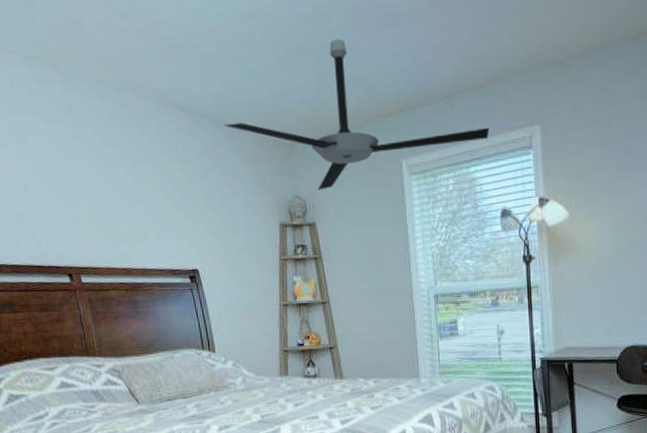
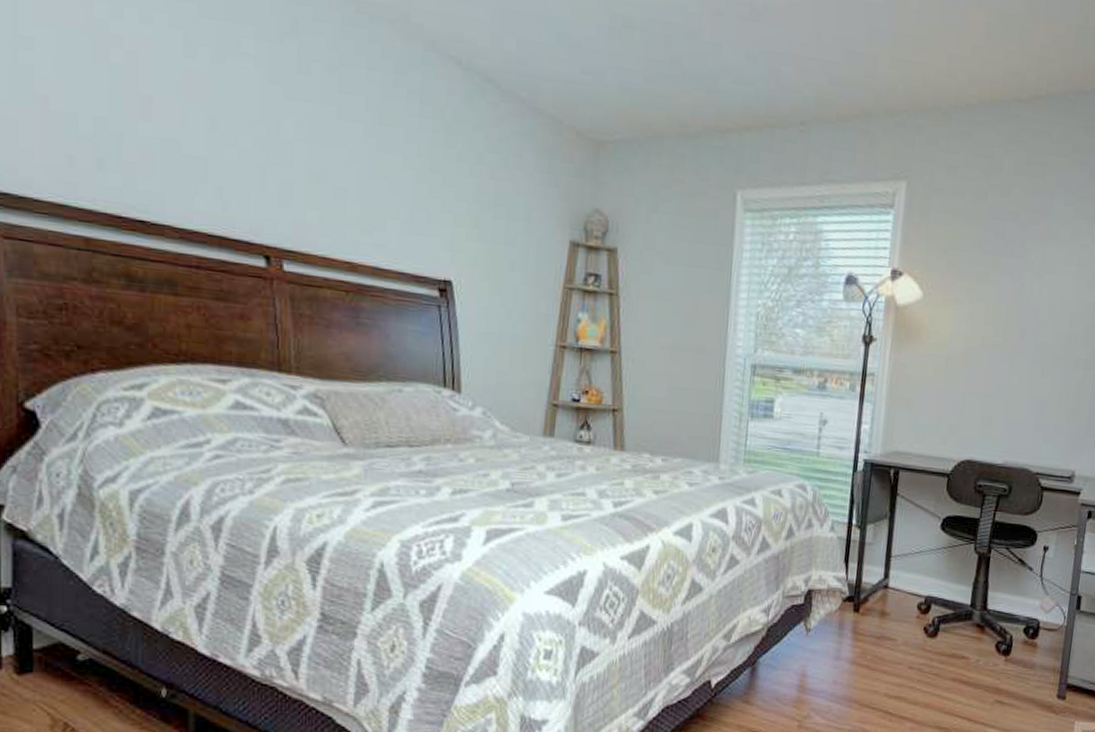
ceiling fan: present [223,39,490,190] -> none [511,18,848,209]

